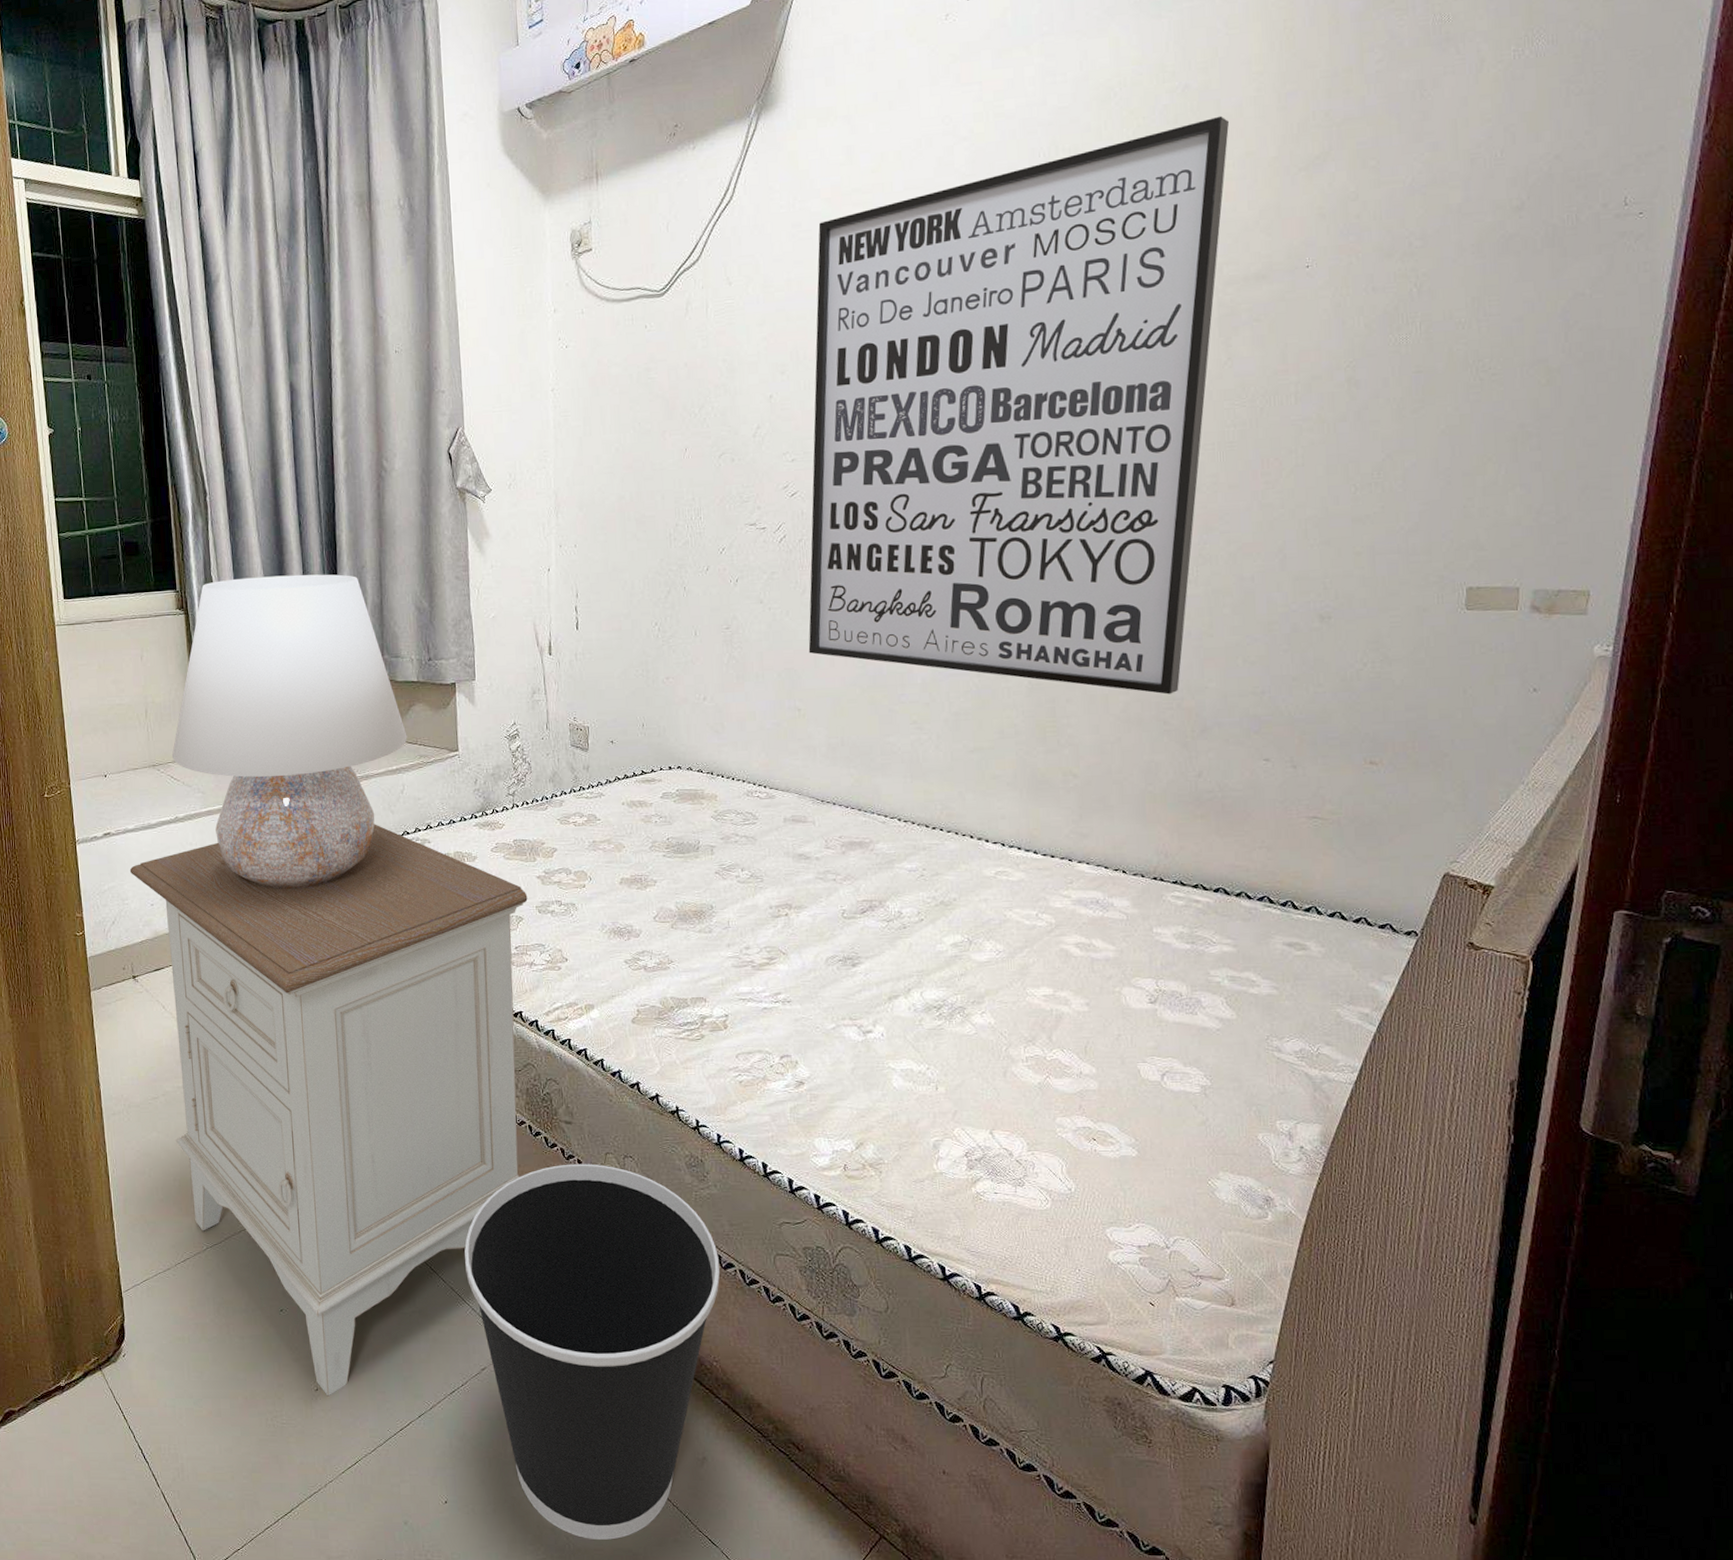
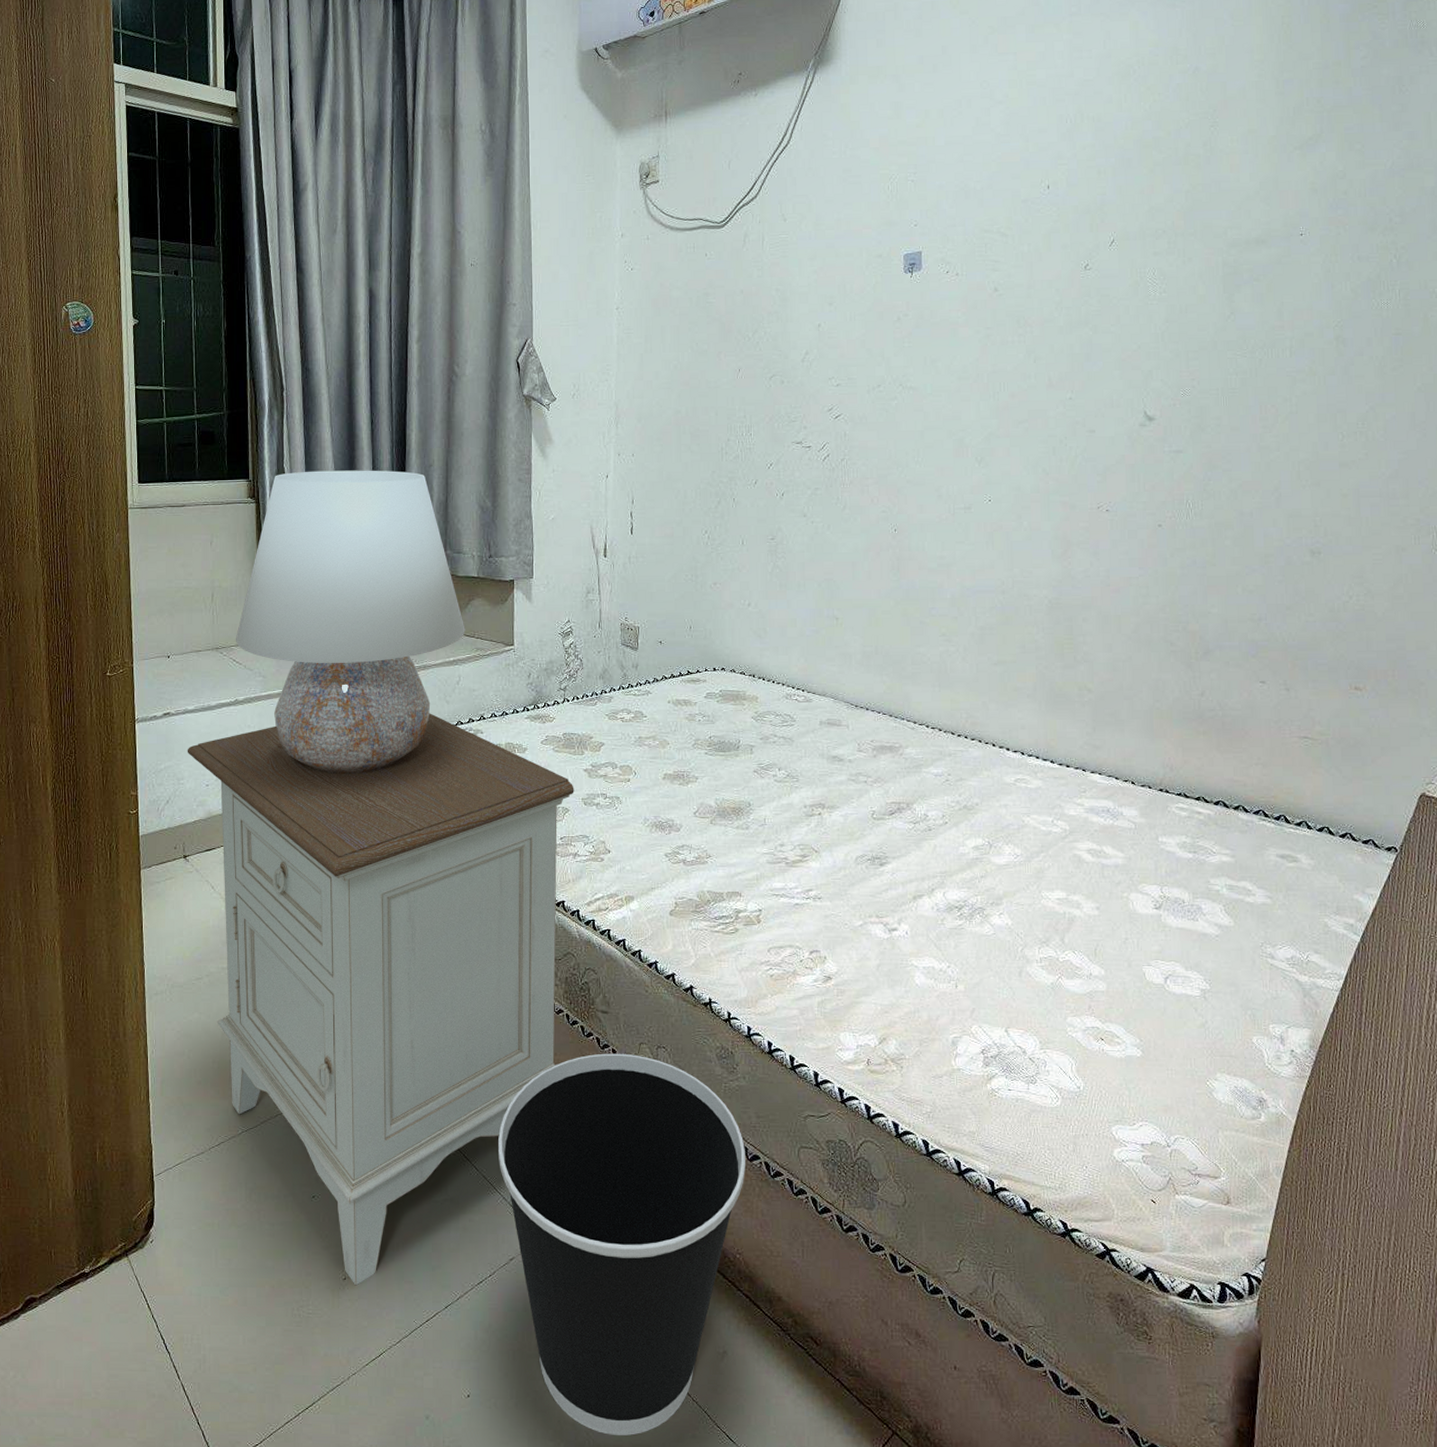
wall art: present [808,116,1230,695] -> none [847,96,1234,618]

